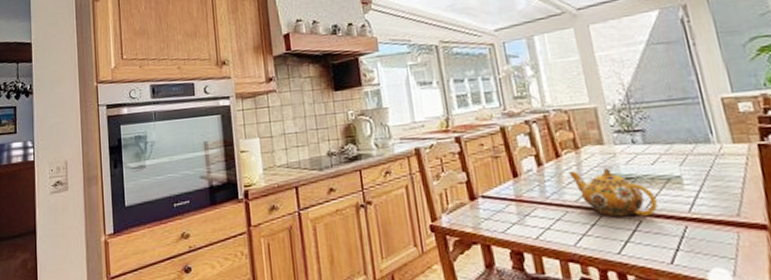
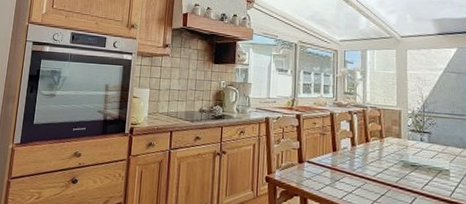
teapot: present [569,169,658,217] -> none [373,154,429,196]

